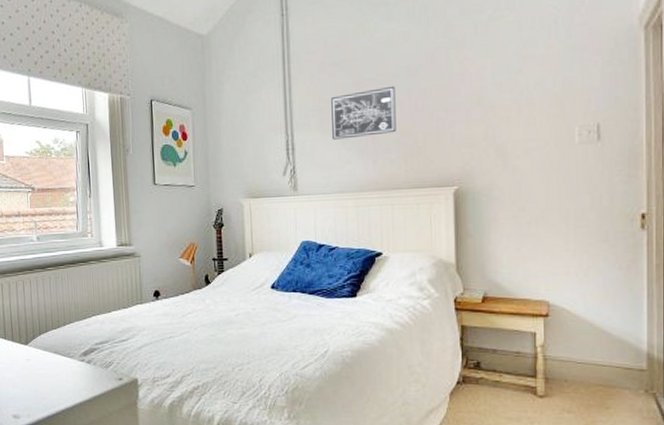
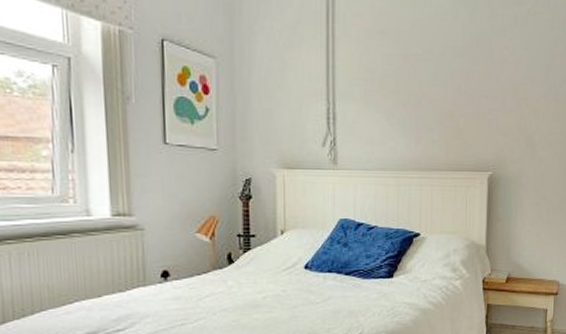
wall art: present [331,85,396,140] -> none [377,64,441,114]

